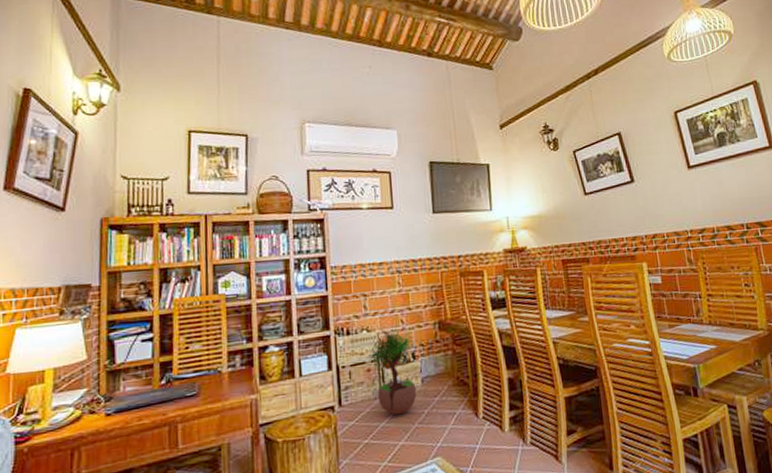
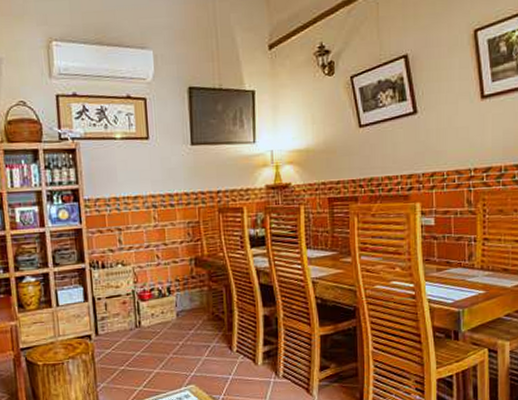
potted tree: present [366,329,417,416] -> none [121,263,172,346]

